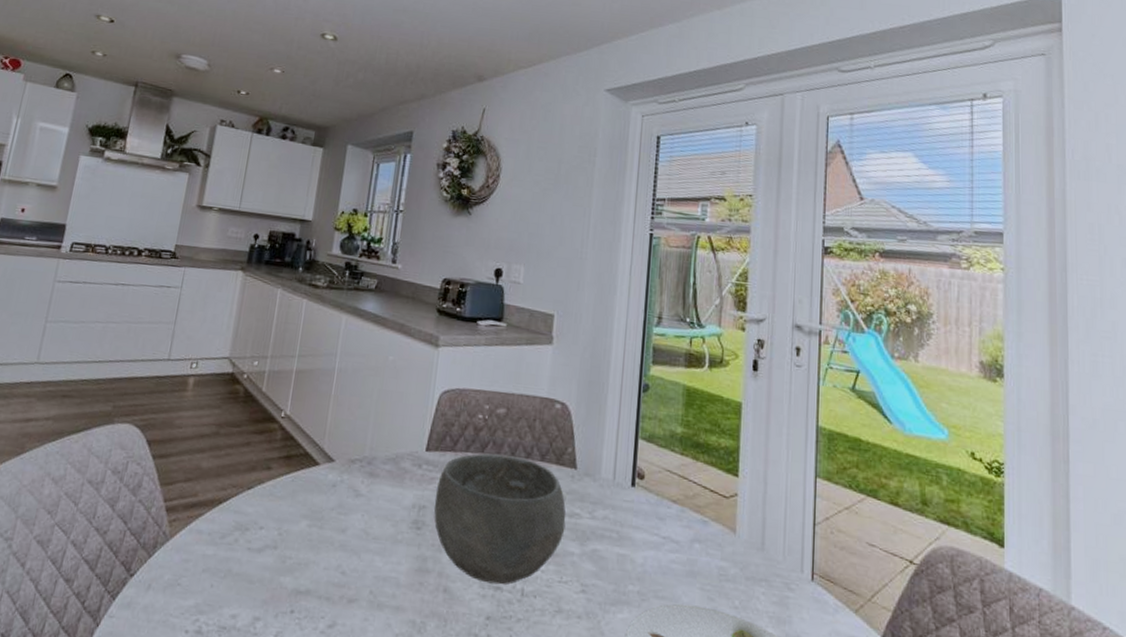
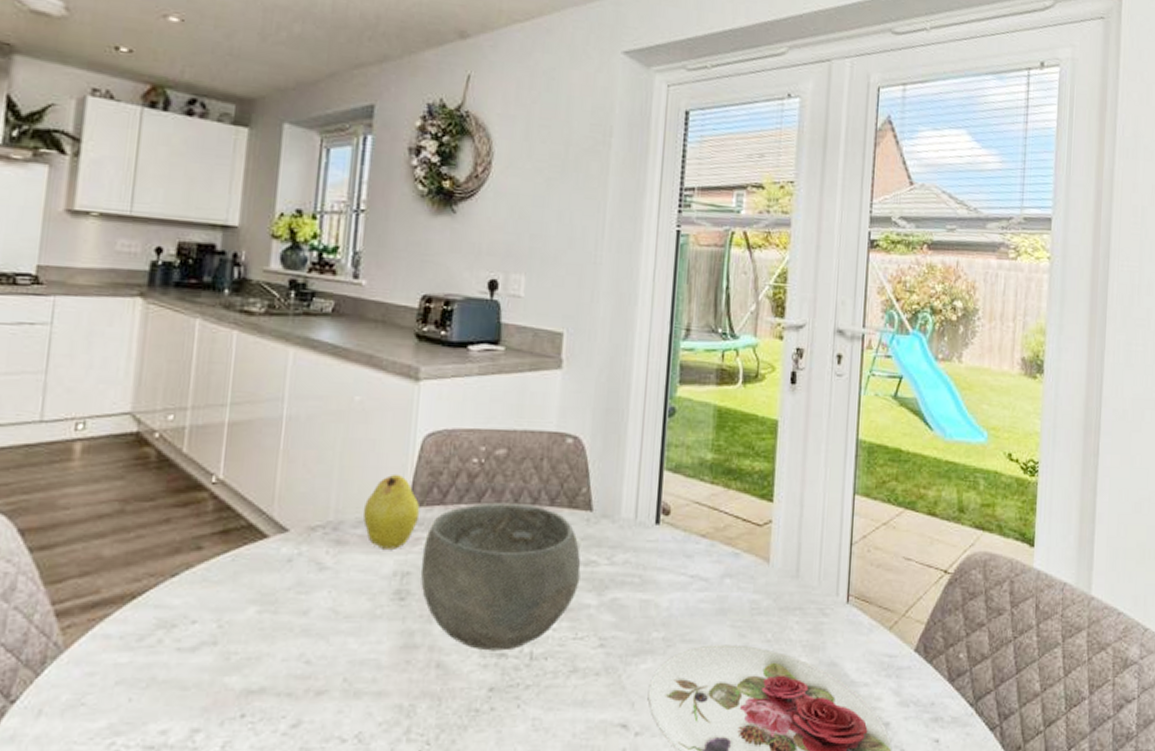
fruit: none [391,422,436,486] -> present [362,474,420,549]

